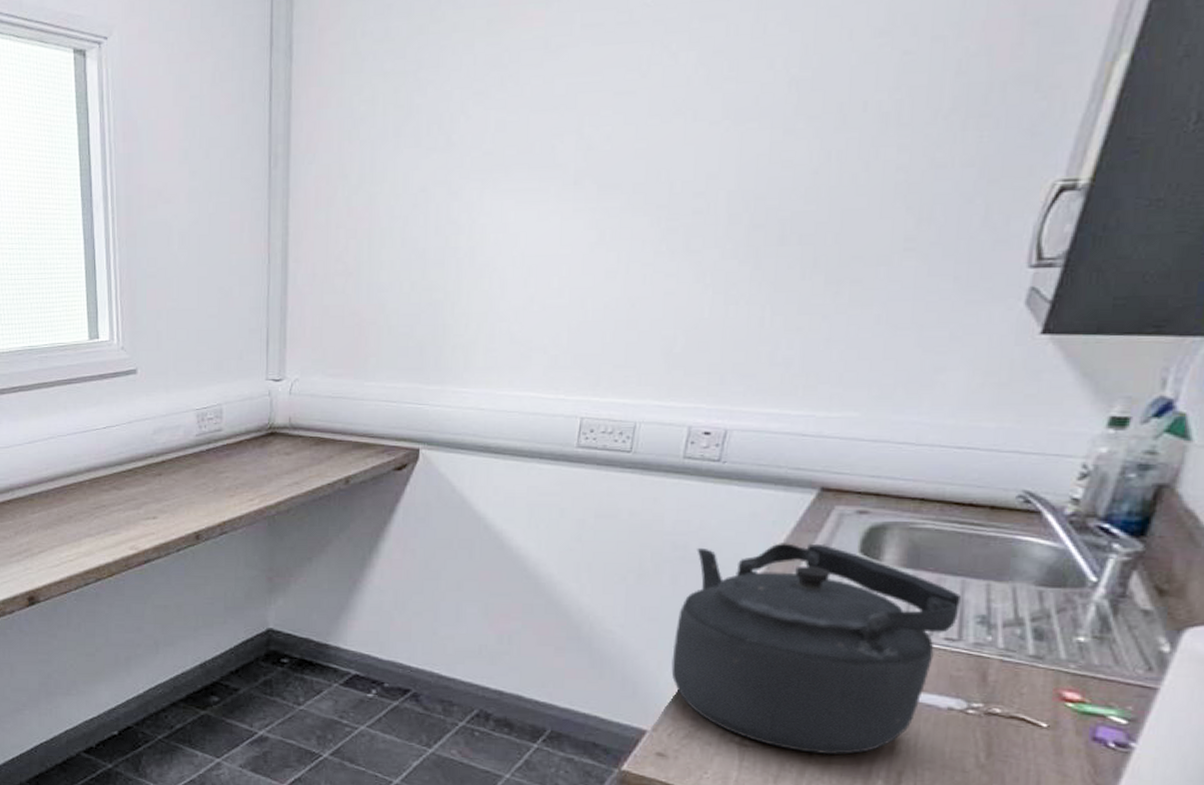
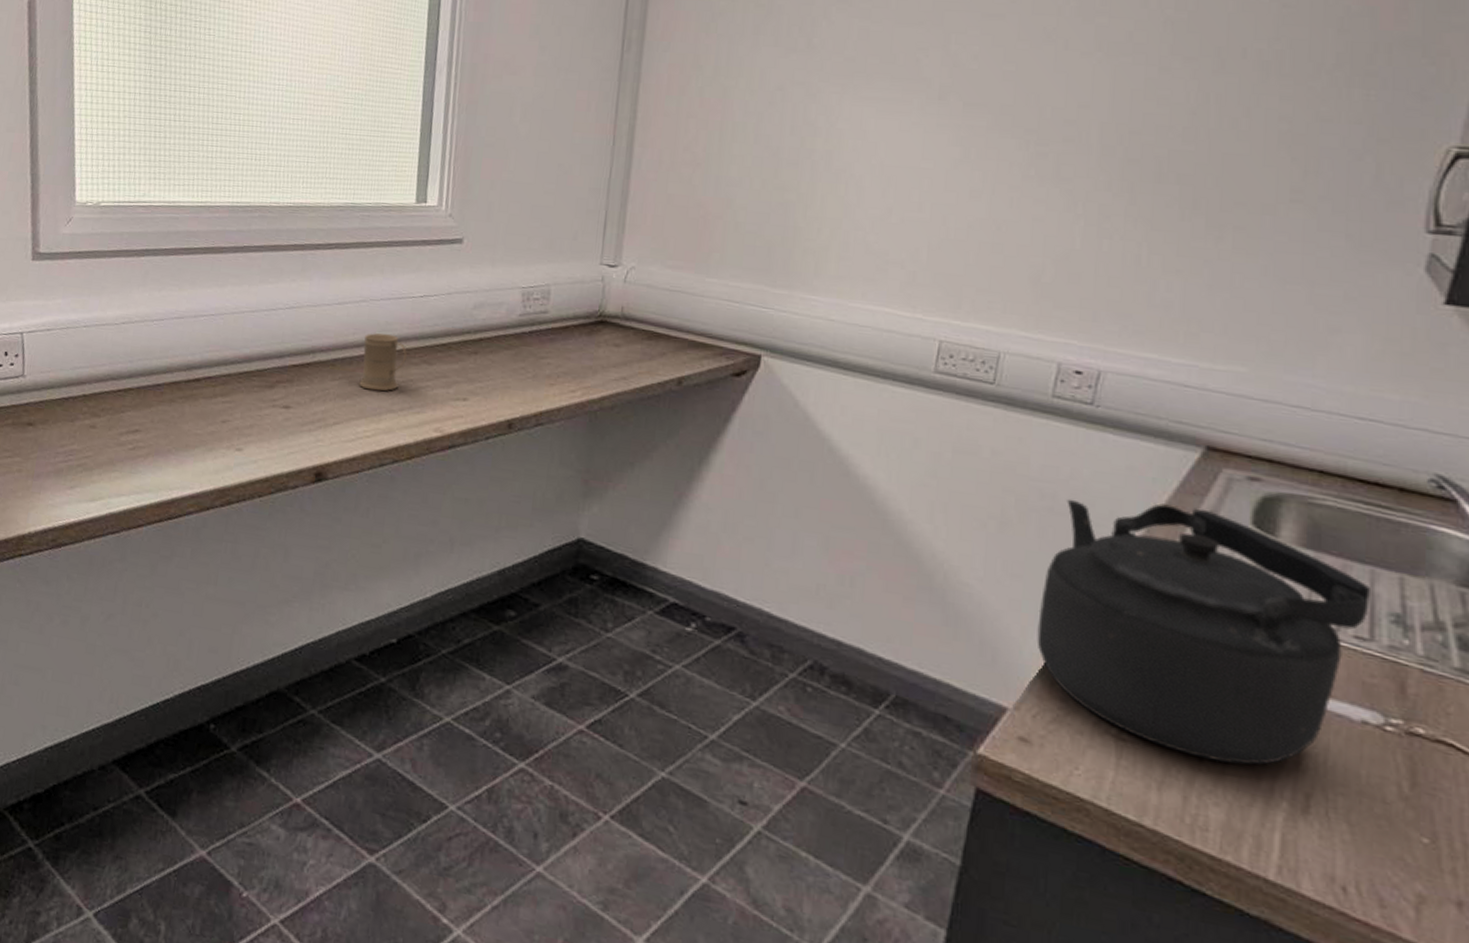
mug: none [56,465,97,519] -> present [358,333,407,392]

